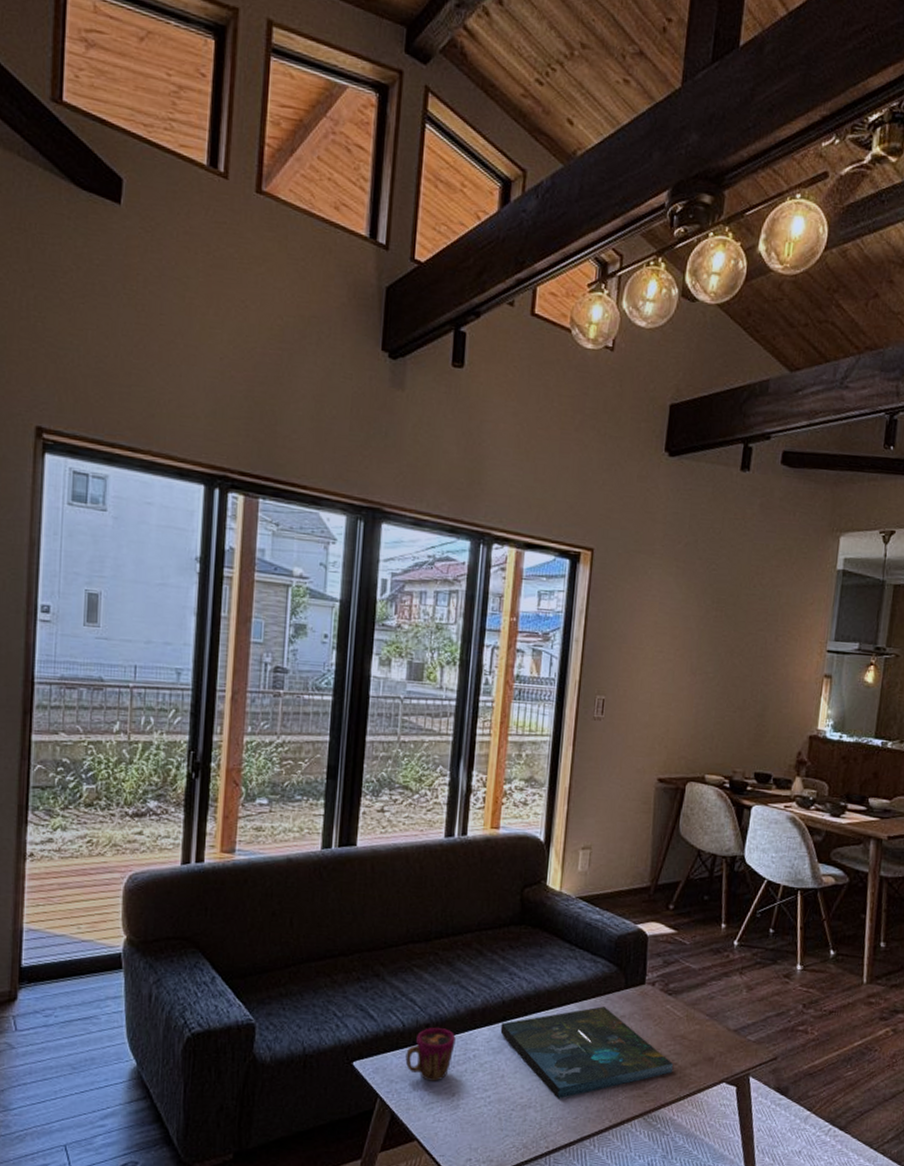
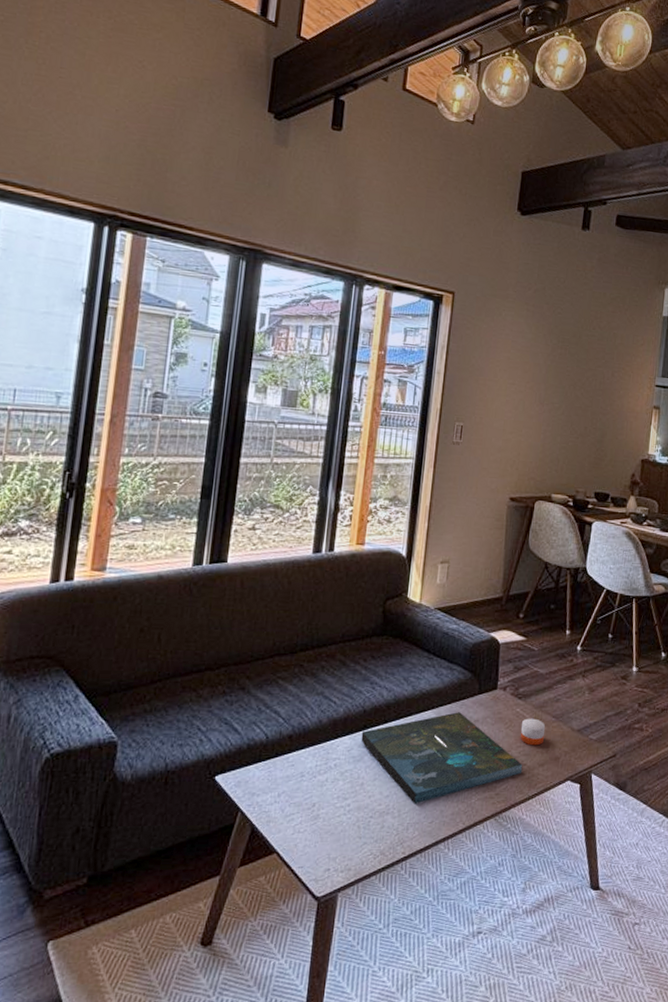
cup: present [405,1028,456,1081] -> none [267,739,318,792]
candle: none [671,1016,699,1045] -> present [520,718,546,746]

